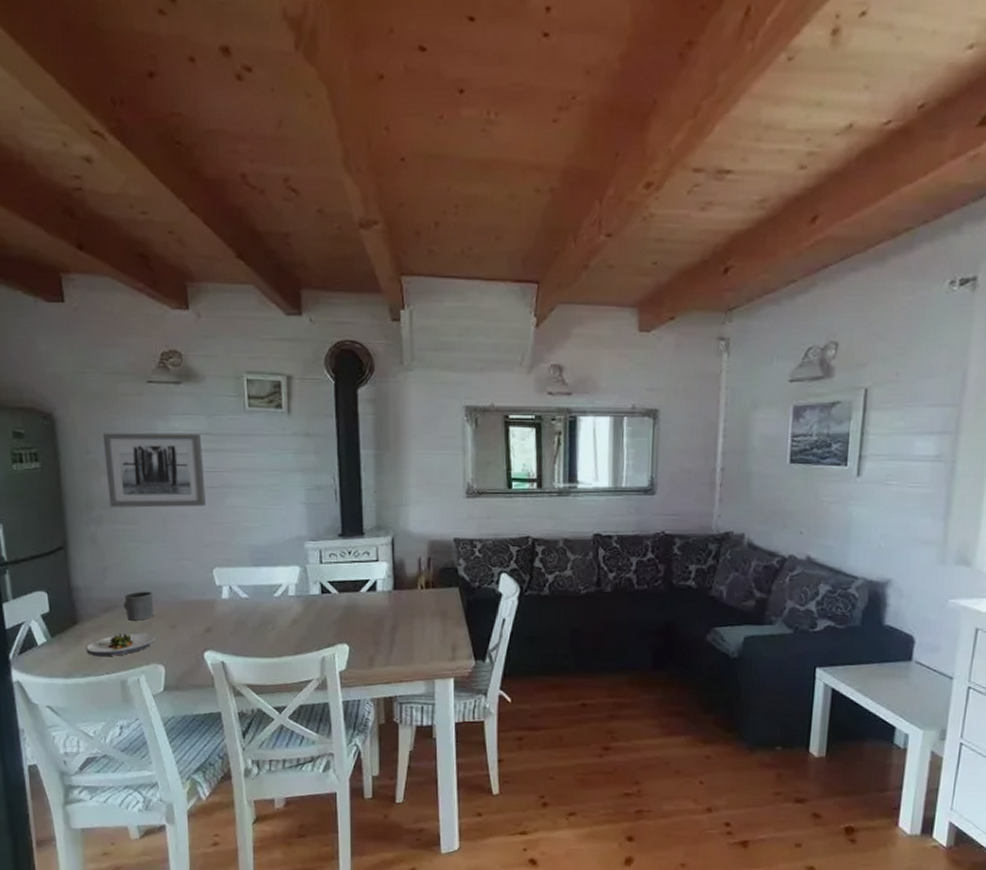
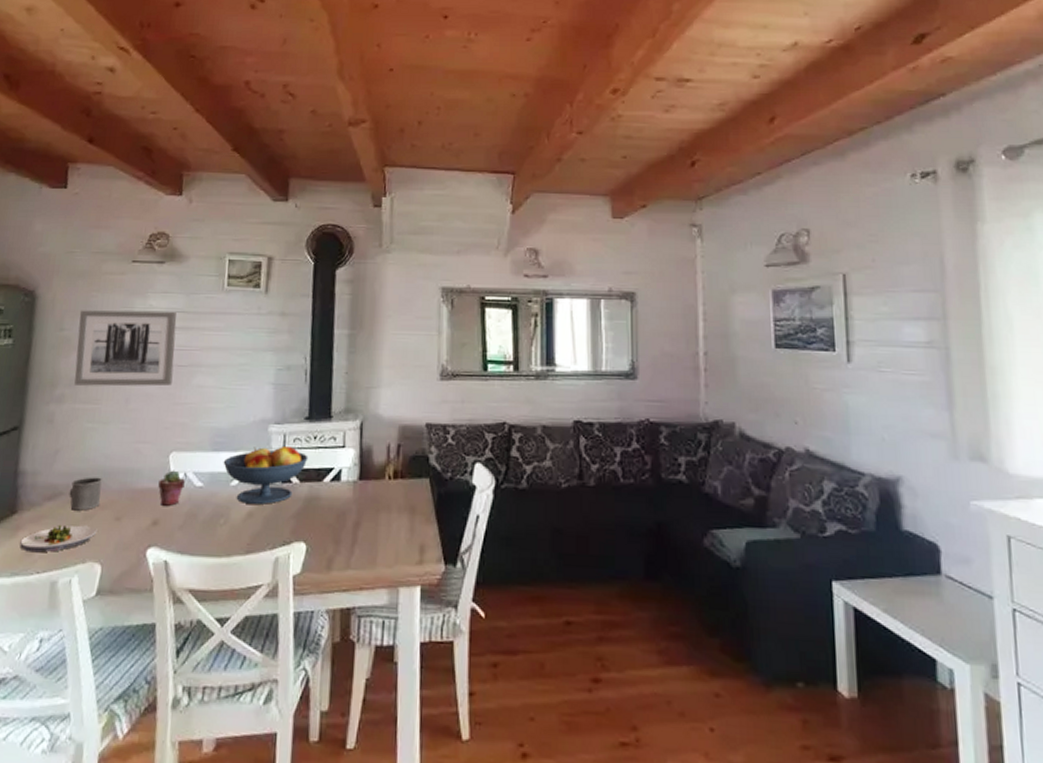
potted succulent: none [206,583,231,615] -> present [158,470,185,506]
fruit bowl: none [264,561,345,612] -> present [223,446,309,504]

